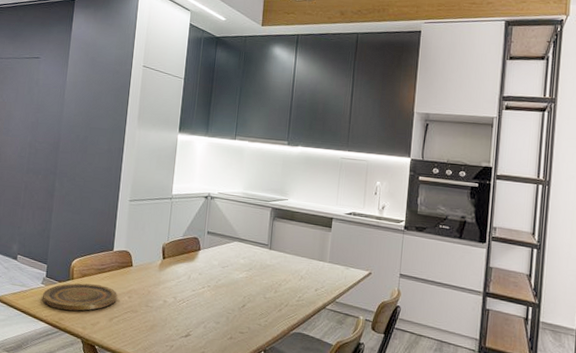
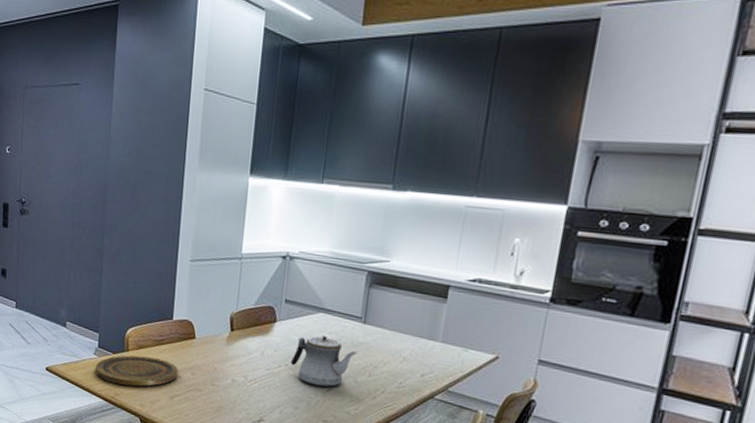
teapot: none [212,260,265,304] -> present [291,336,357,388]

